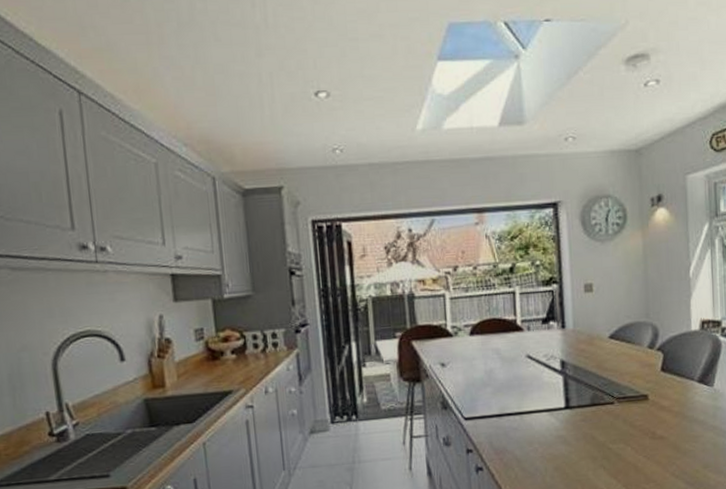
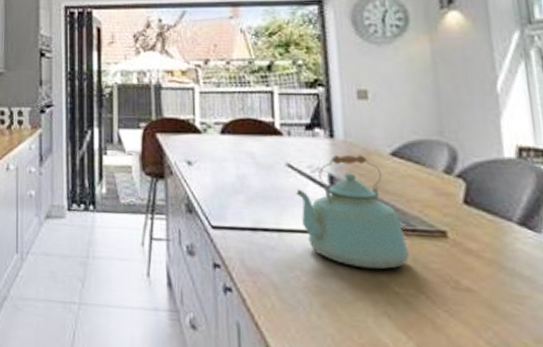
kettle: none [534,340,621,434] -> present [296,154,410,270]

